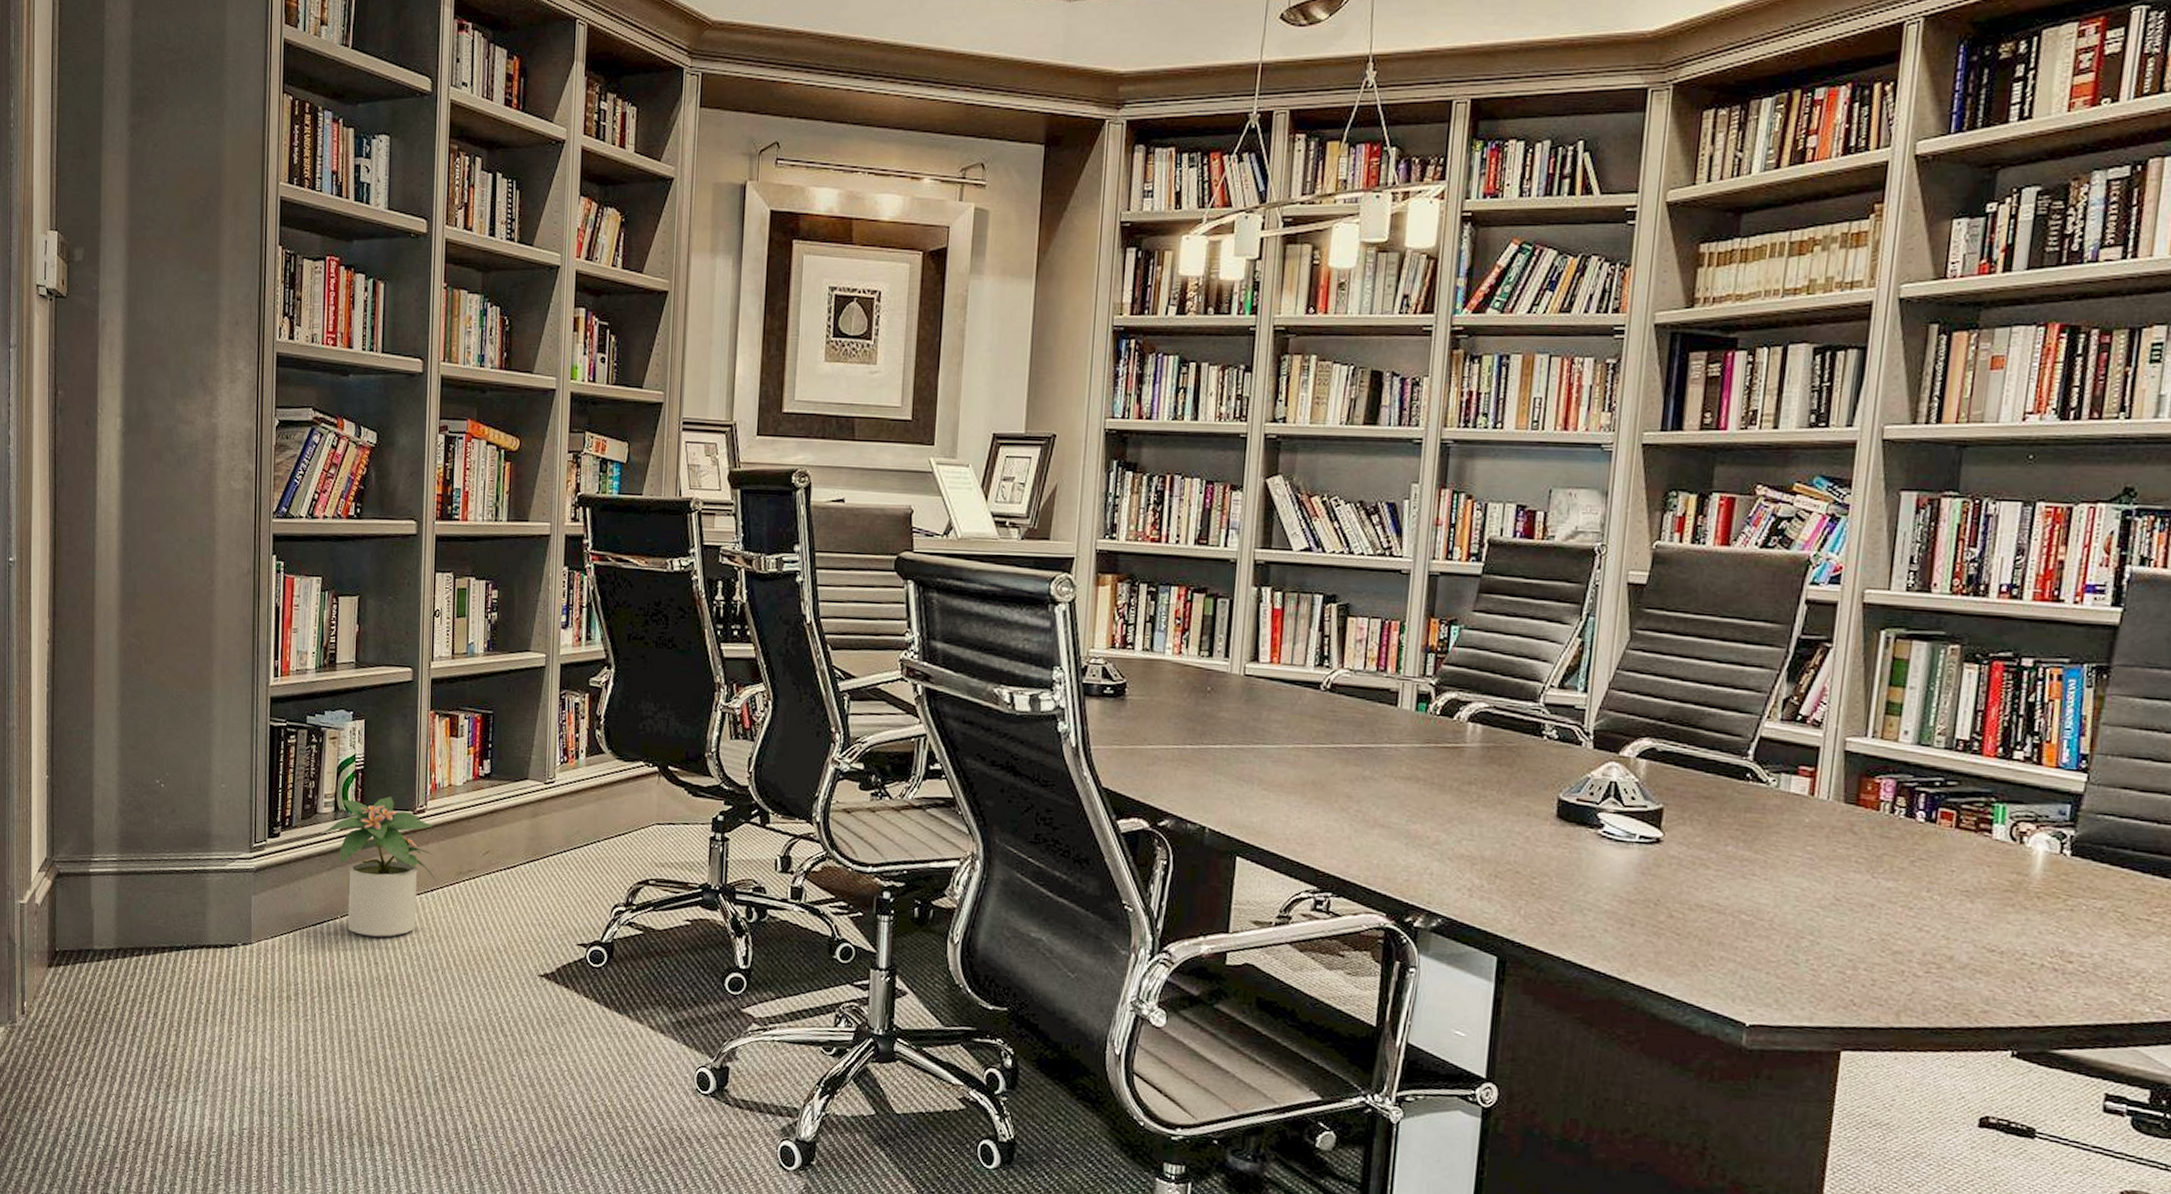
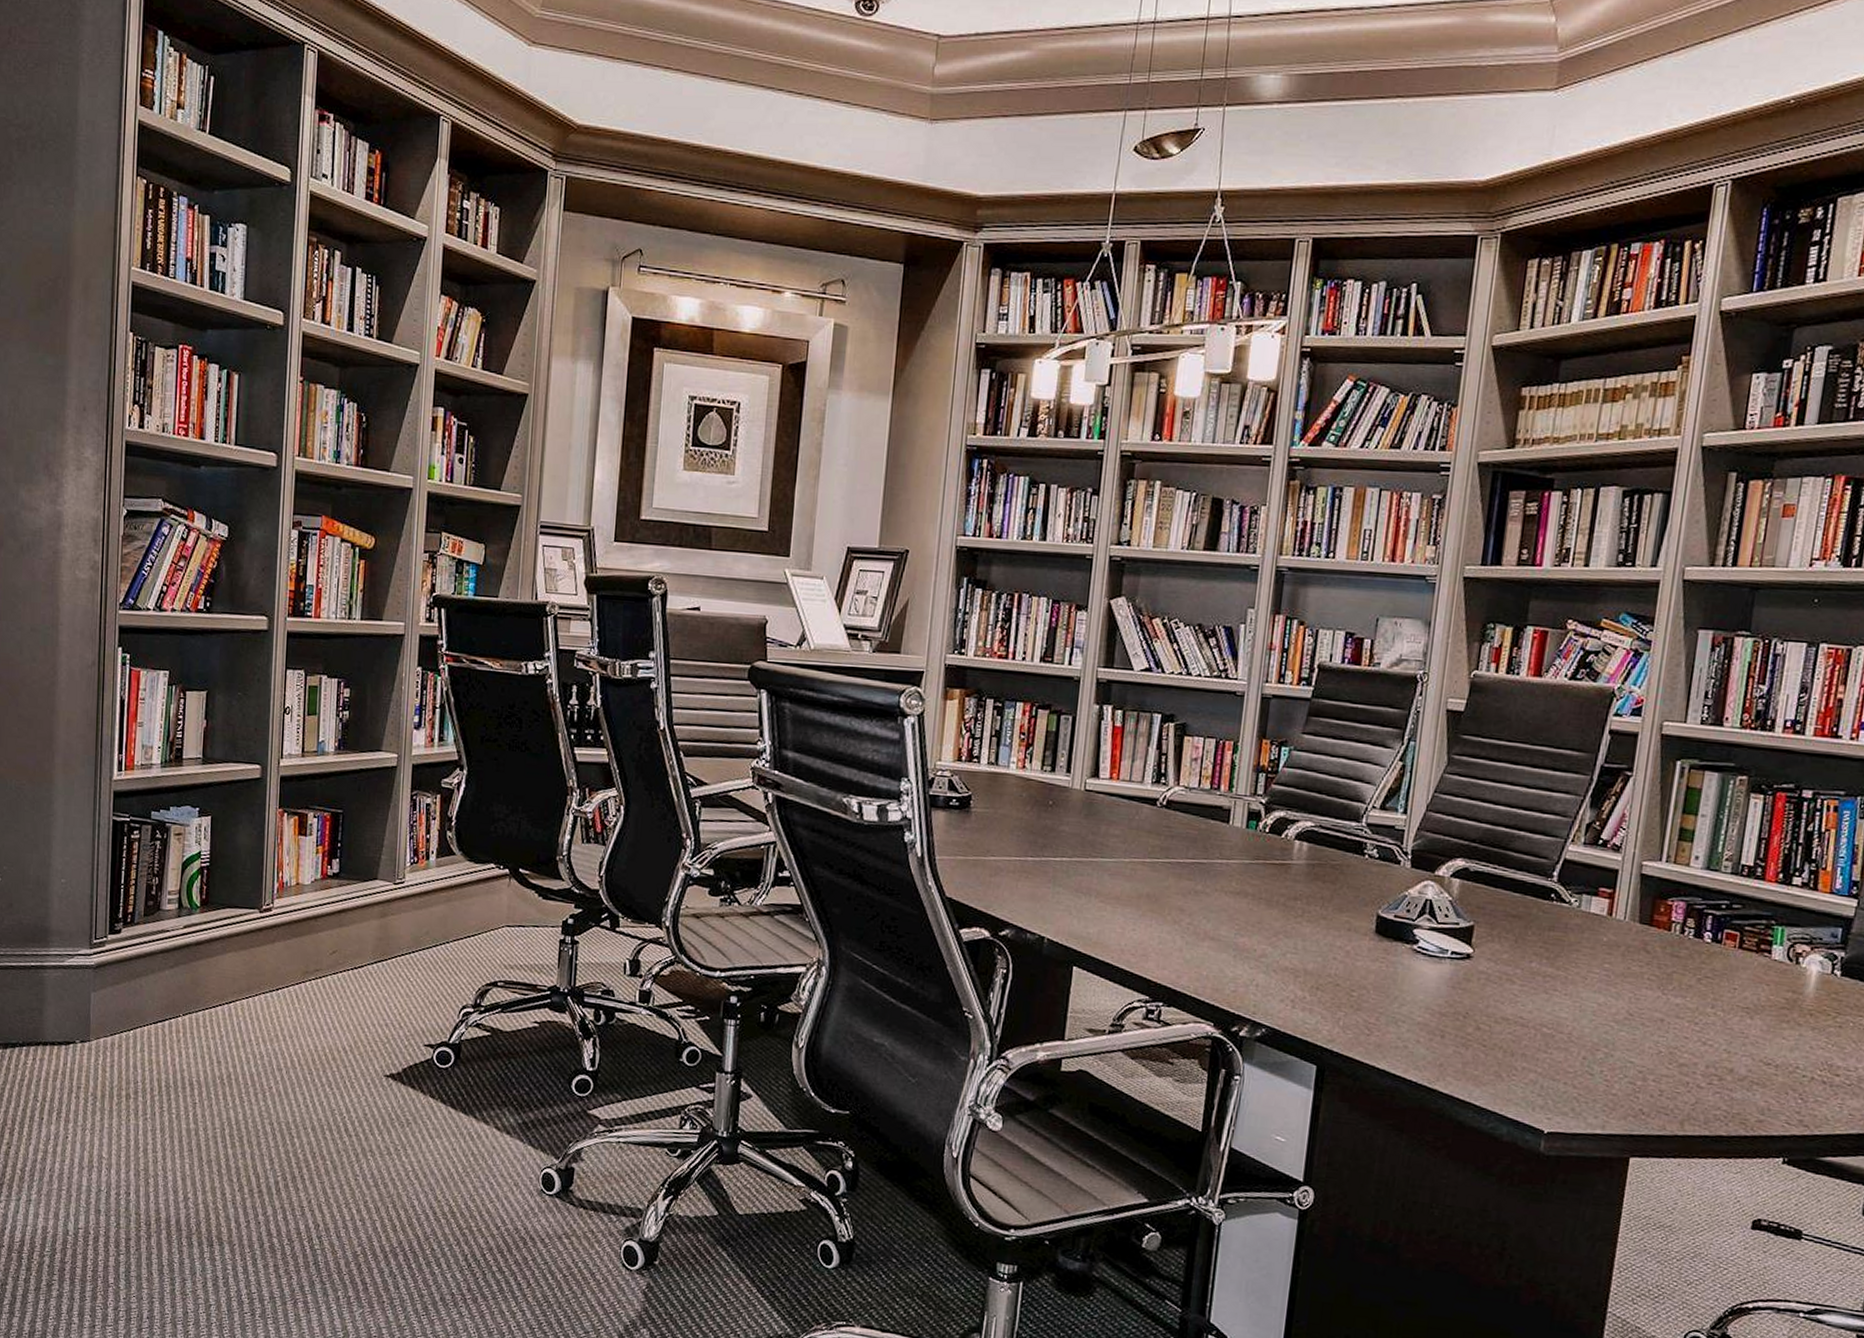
potted plant: present [322,796,437,938] -> none [165,894,283,1036]

